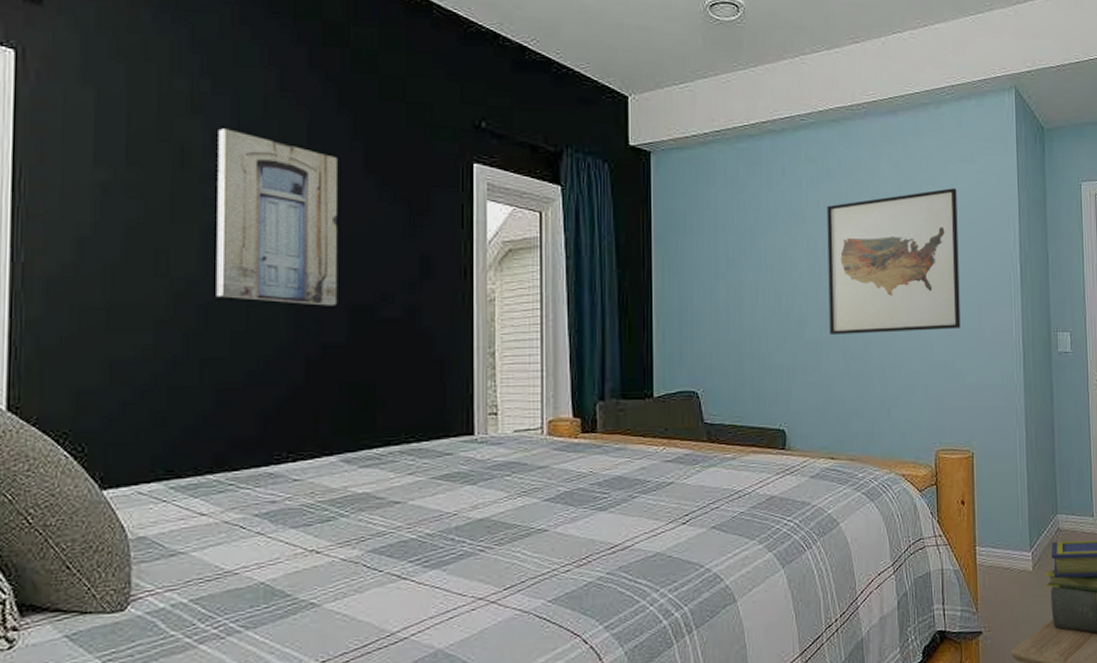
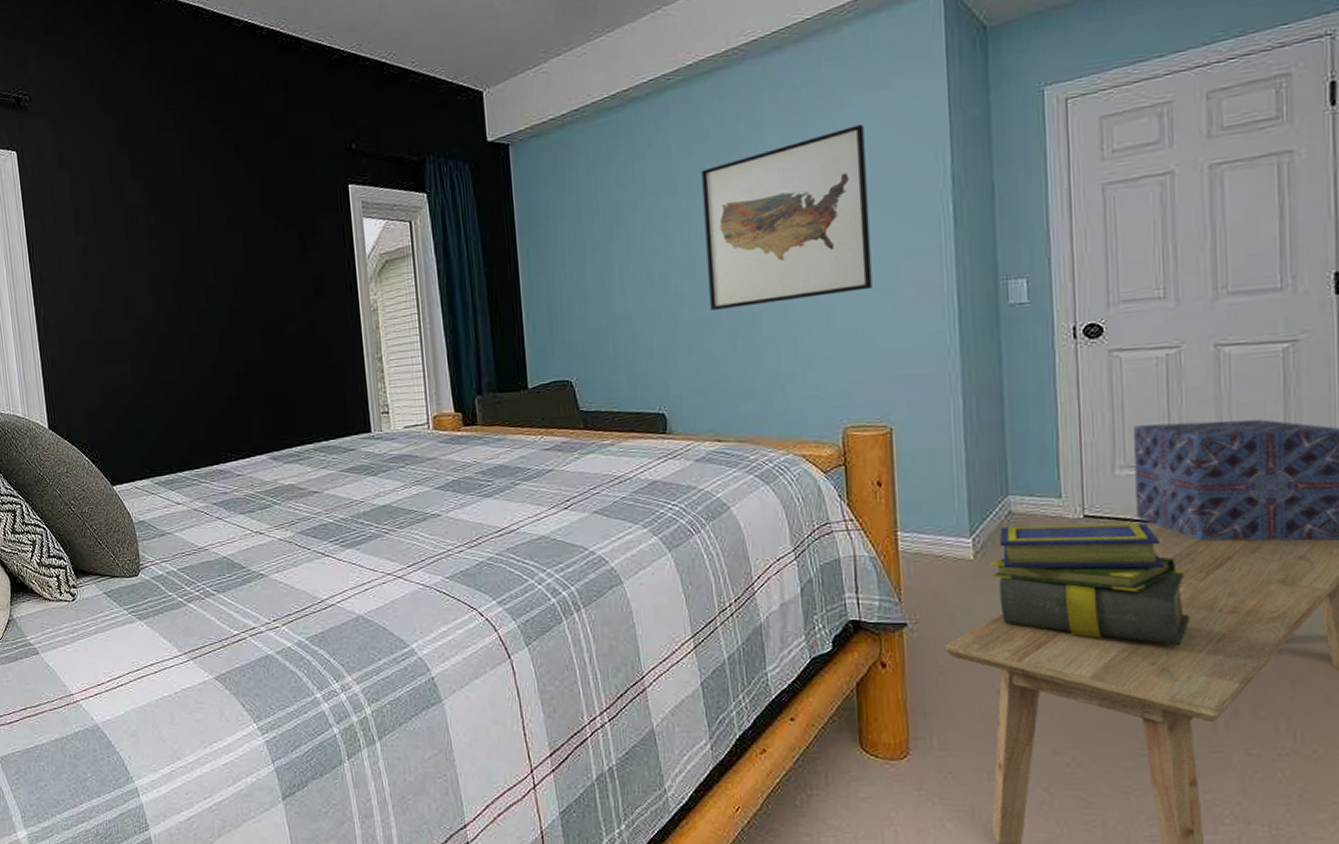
wall art: present [216,128,337,306] -> none [153,188,253,330]

